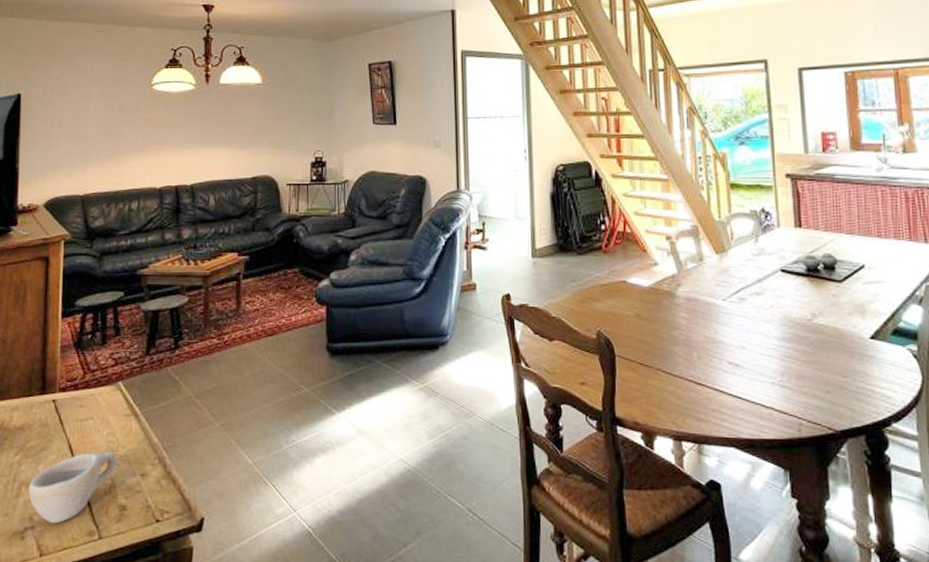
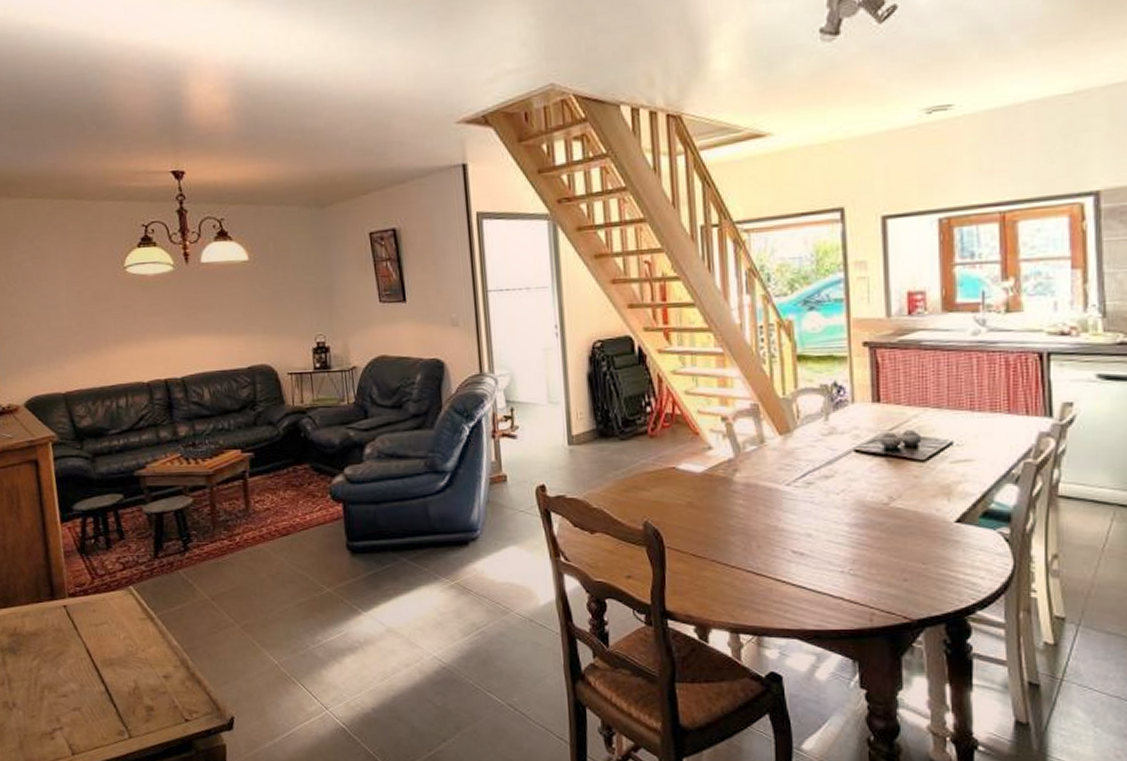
cup: present [28,451,118,523] -> none [51,654,139,724]

